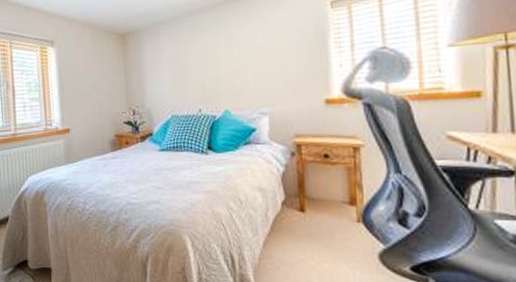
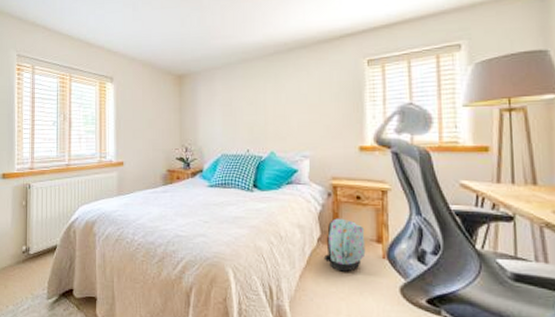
backpack: none [289,179,337,238] -> present [323,218,366,272]

